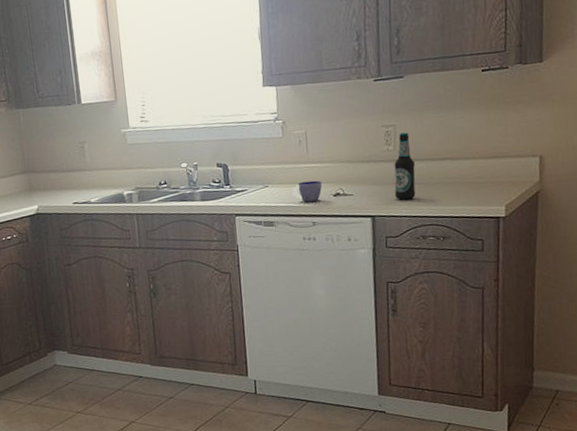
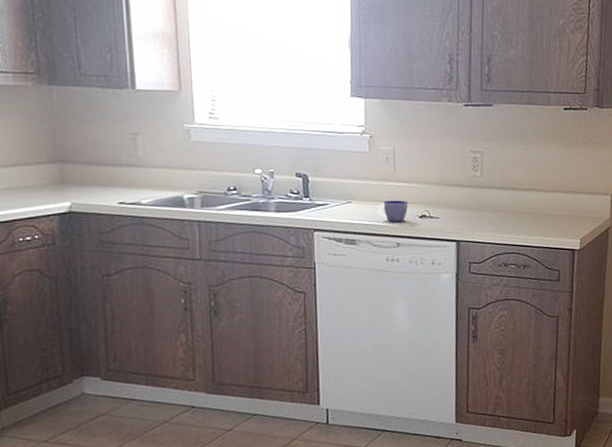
bottle: present [394,132,416,200] -> none [480,160,501,227]

